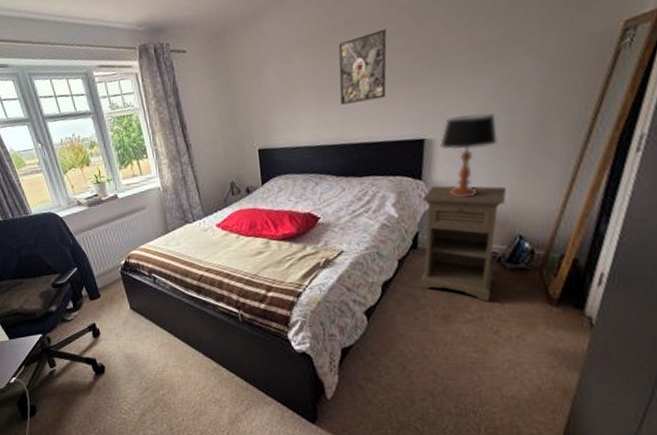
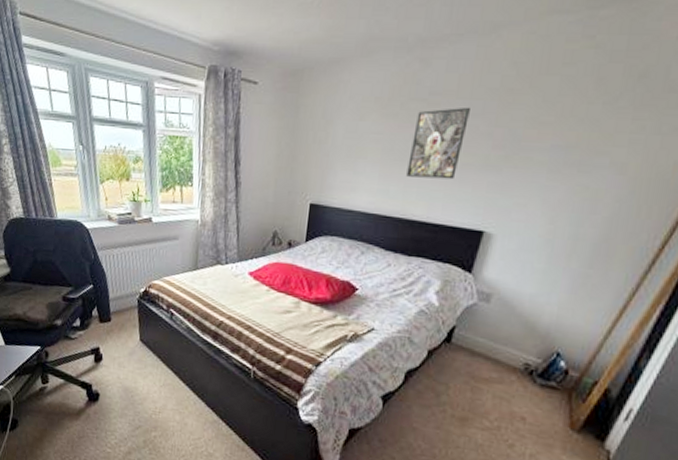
nightstand: present [420,185,506,302] -> none [444,281,555,414]
table lamp: present [440,113,498,198] -> none [497,215,562,302]

